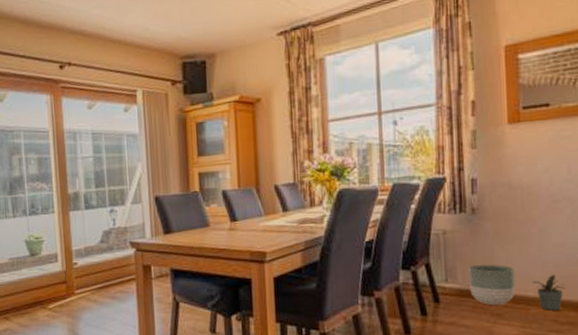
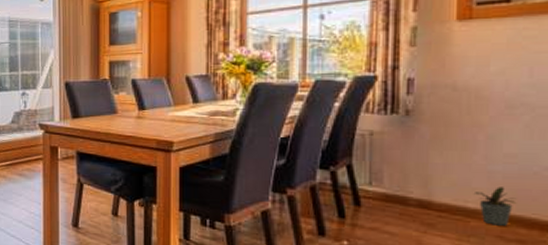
planter: present [468,264,516,306] -> none [396,169,453,215]

